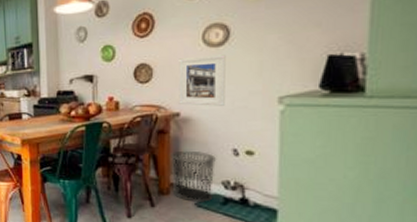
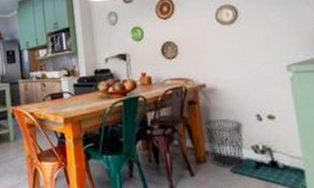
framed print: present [179,54,226,106] -> none [199,31,243,77]

